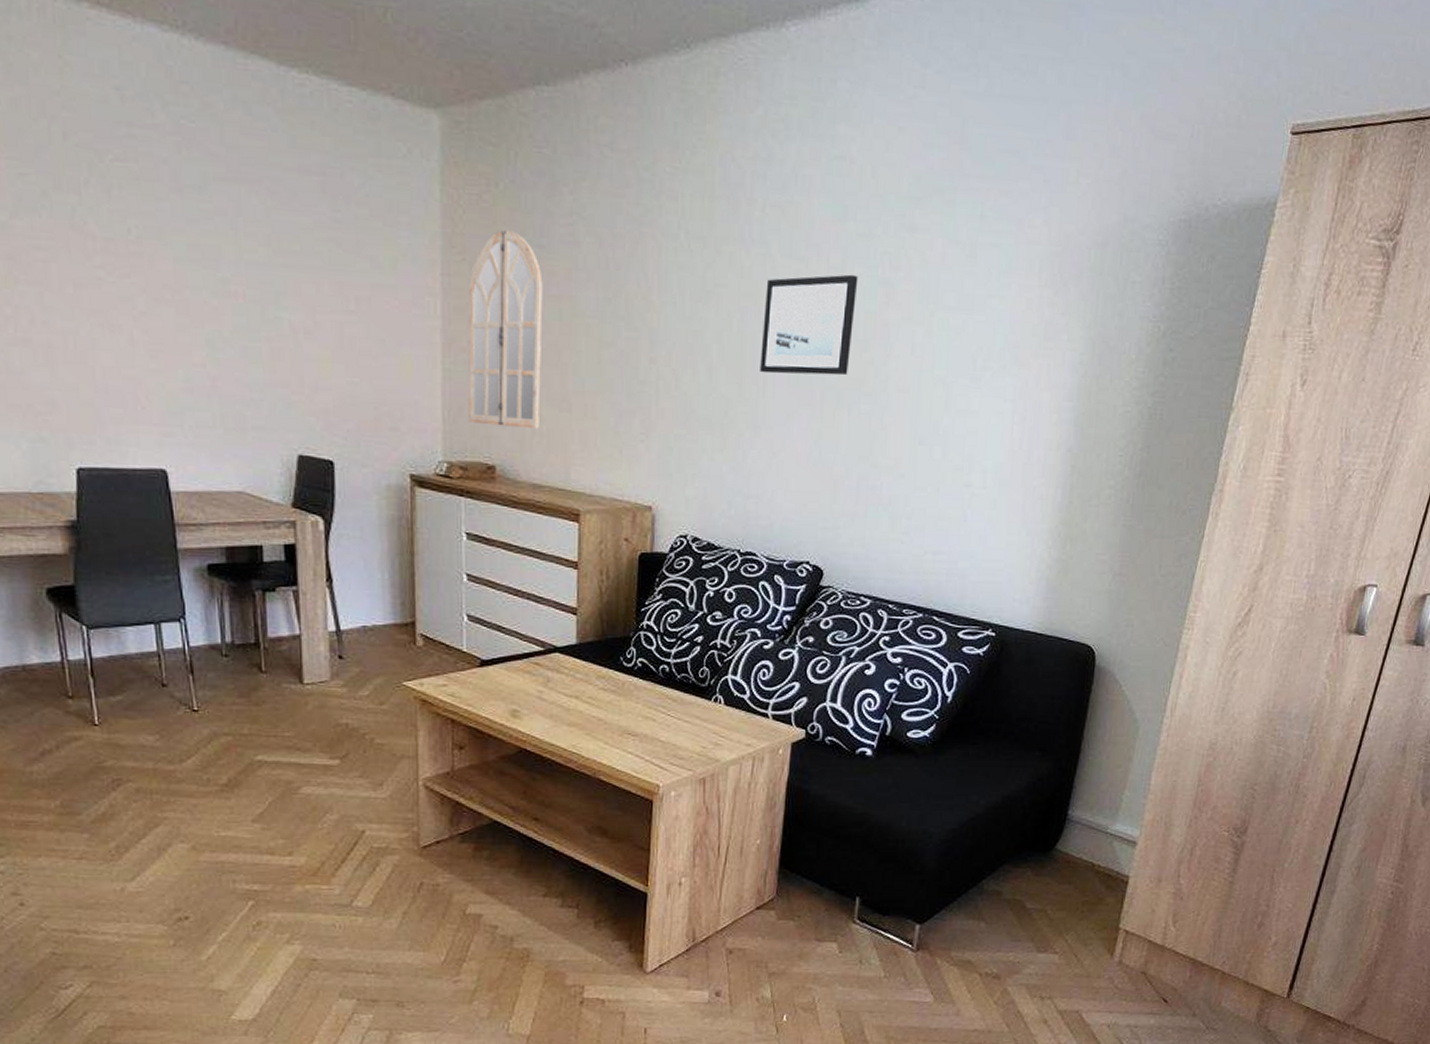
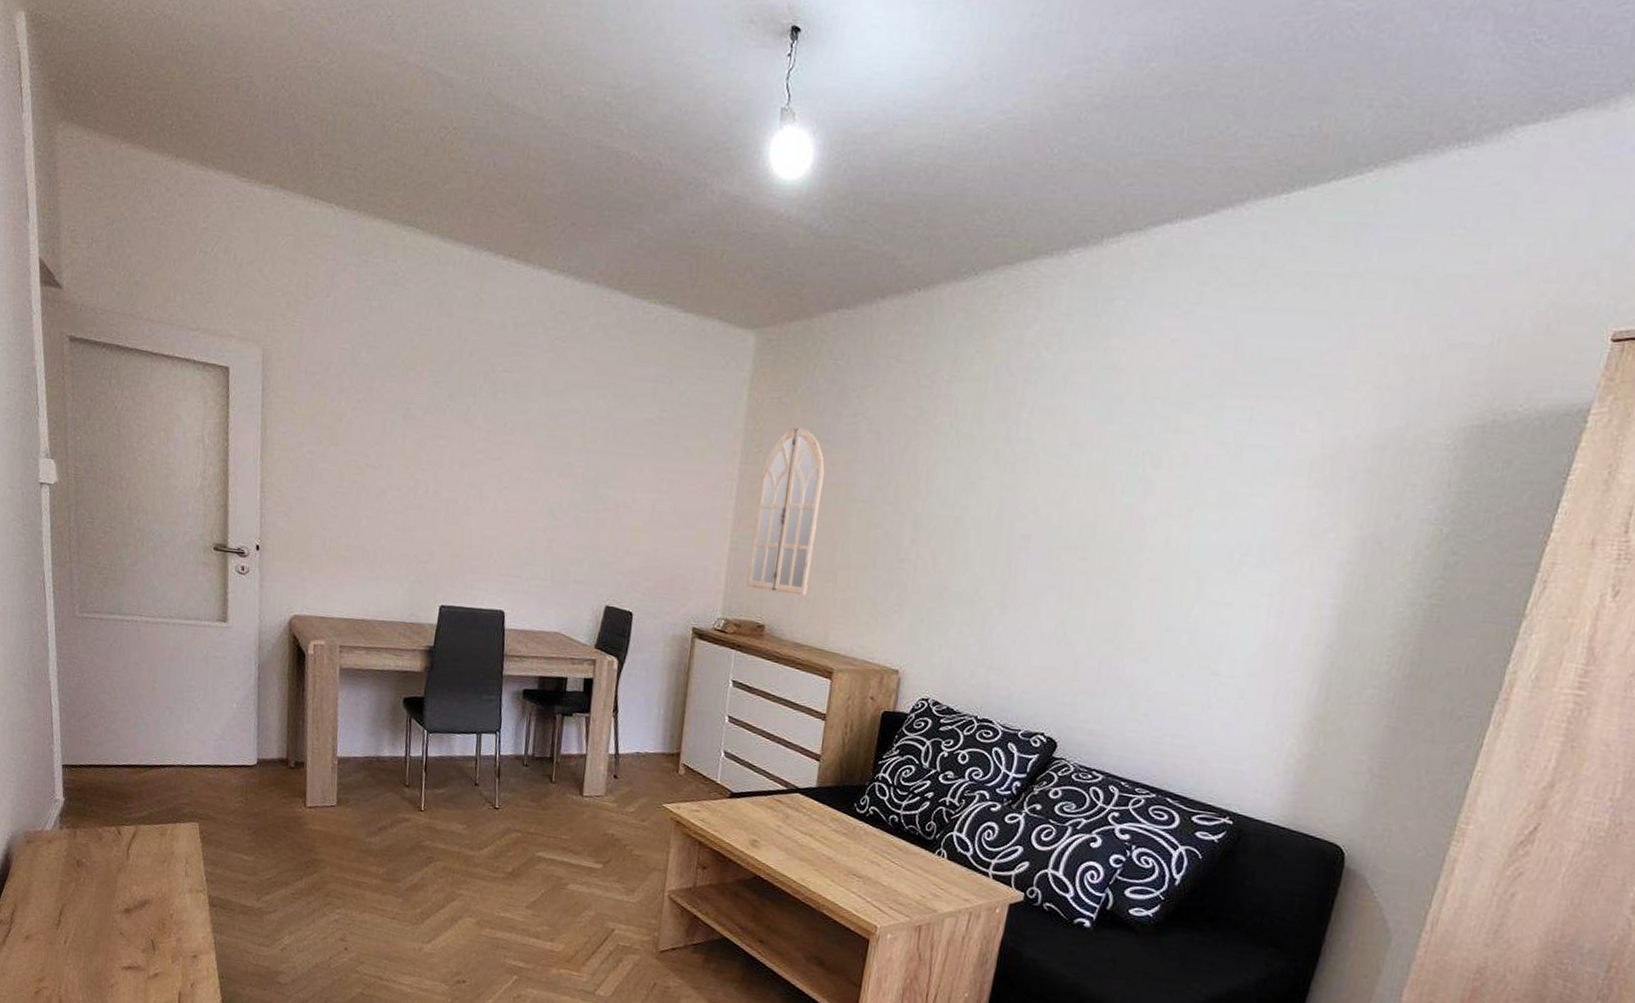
wall art: present [760,274,859,376] -> none [1013,471,1119,563]

